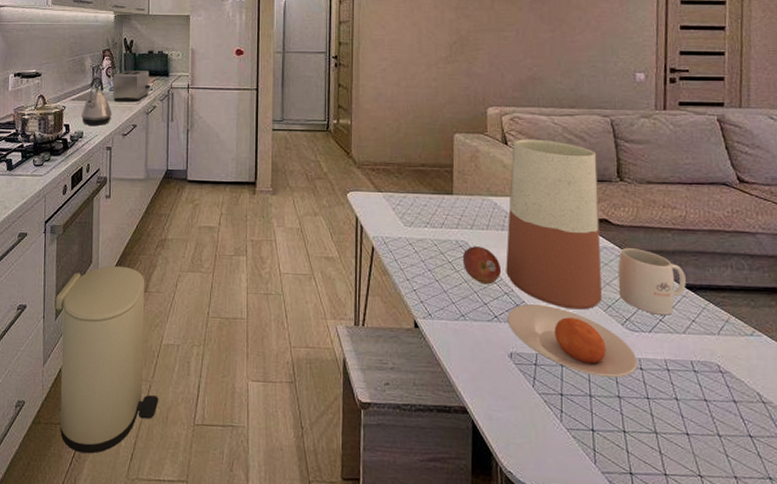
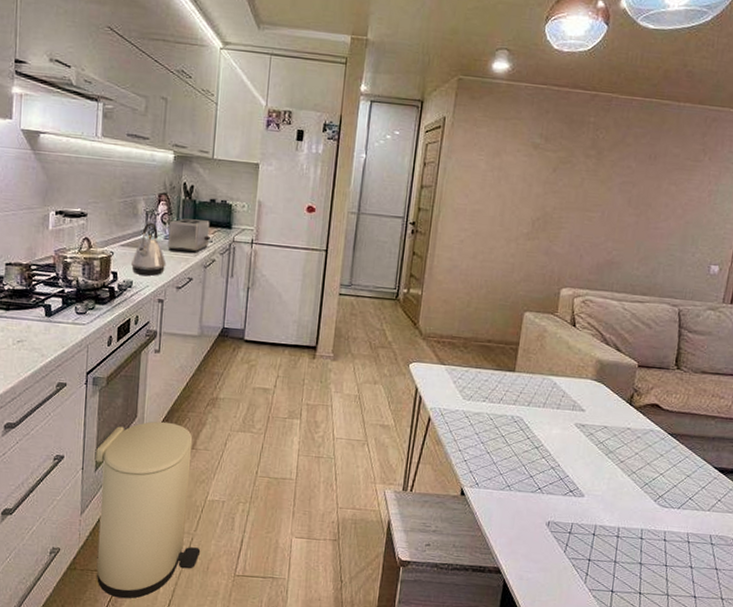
fruit: present [462,246,501,285] -> none [515,422,551,459]
vase: present [506,138,602,310] -> none [555,322,660,486]
plate: present [507,304,639,378] -> none [549,478,663,547]
mug: present [617,248,686,315] -> none [656,432,720,494]

